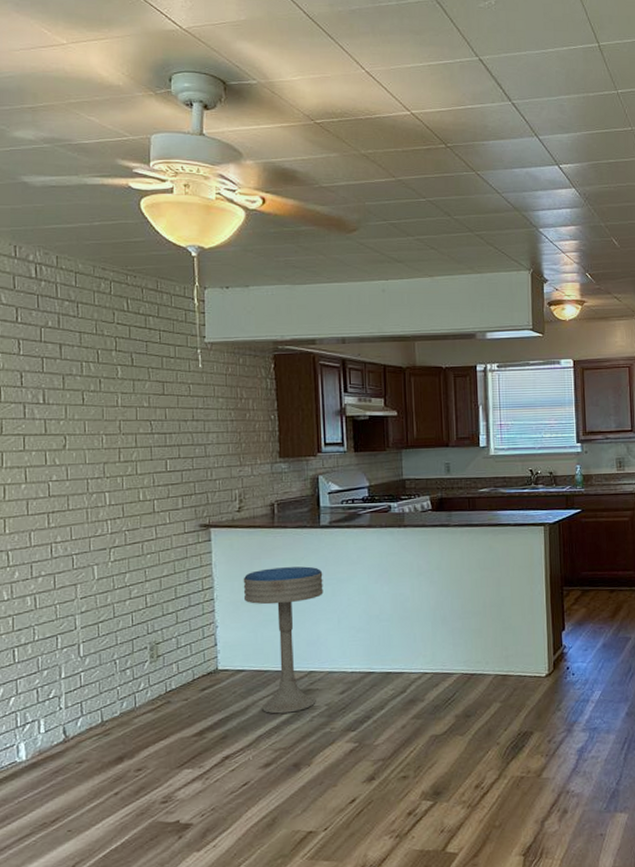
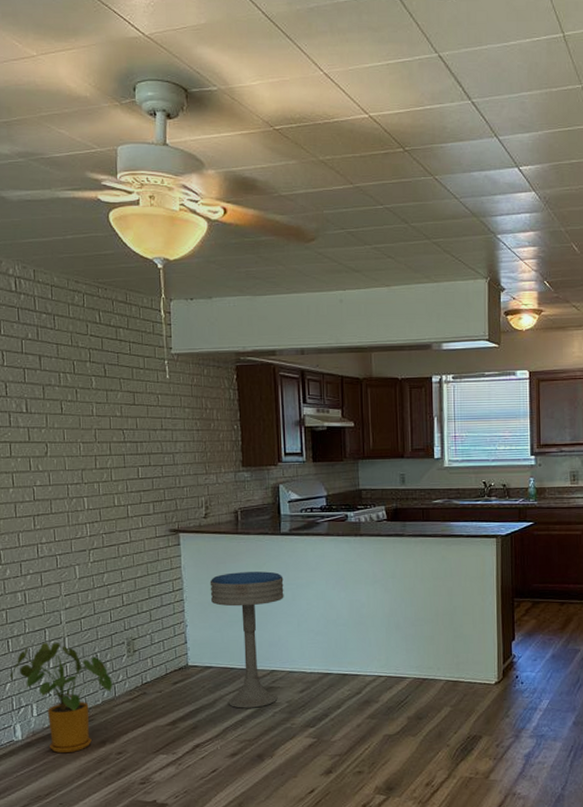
house plant: none [15,650,133,774] -> present [10,642,113,754]

